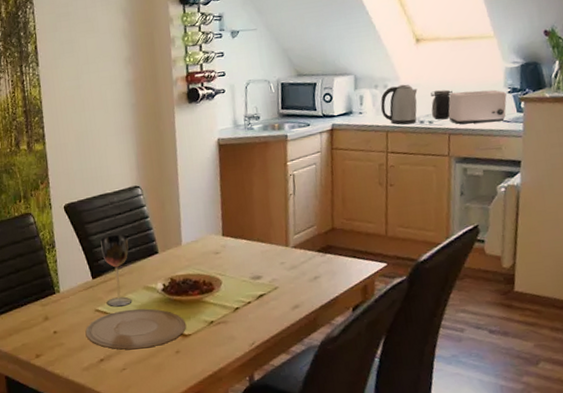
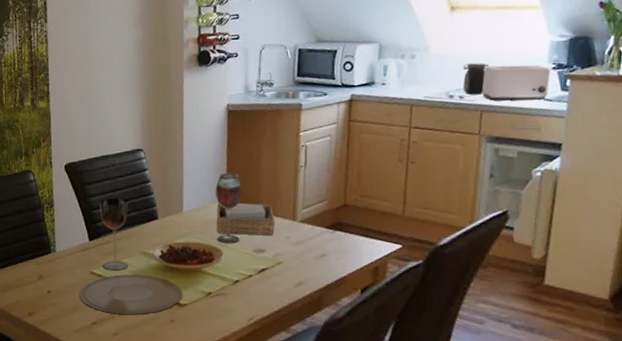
wineglass: none [211,204,237,273] -> present [215,173,243,243]
napkin holder: none [213,232,270,264] -> present [216,203,275,236]
kettle: present [380,84,418,125] -> none [406,55,449,99]

